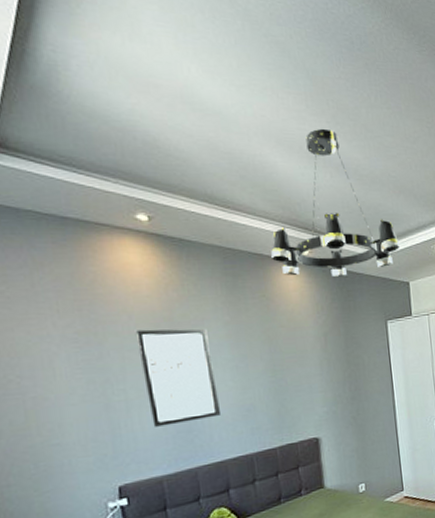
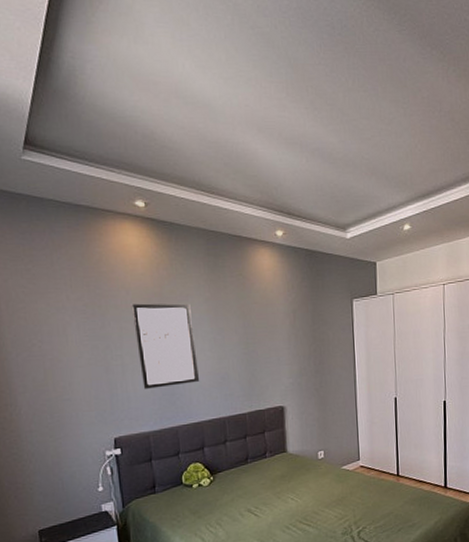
chandelier: present [271,128,400,277] -> none [249,114,369,257]

